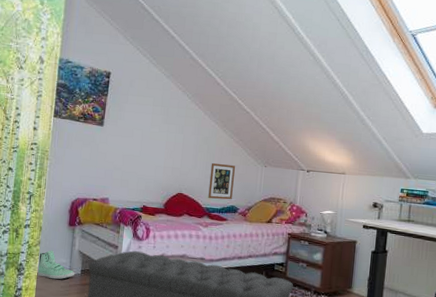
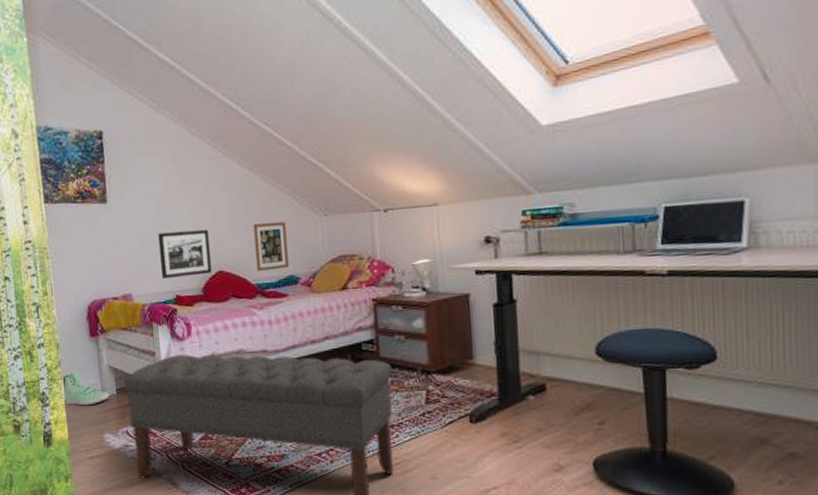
picture frame: none [134,156,178,193] -> present [158,229,212,278]

